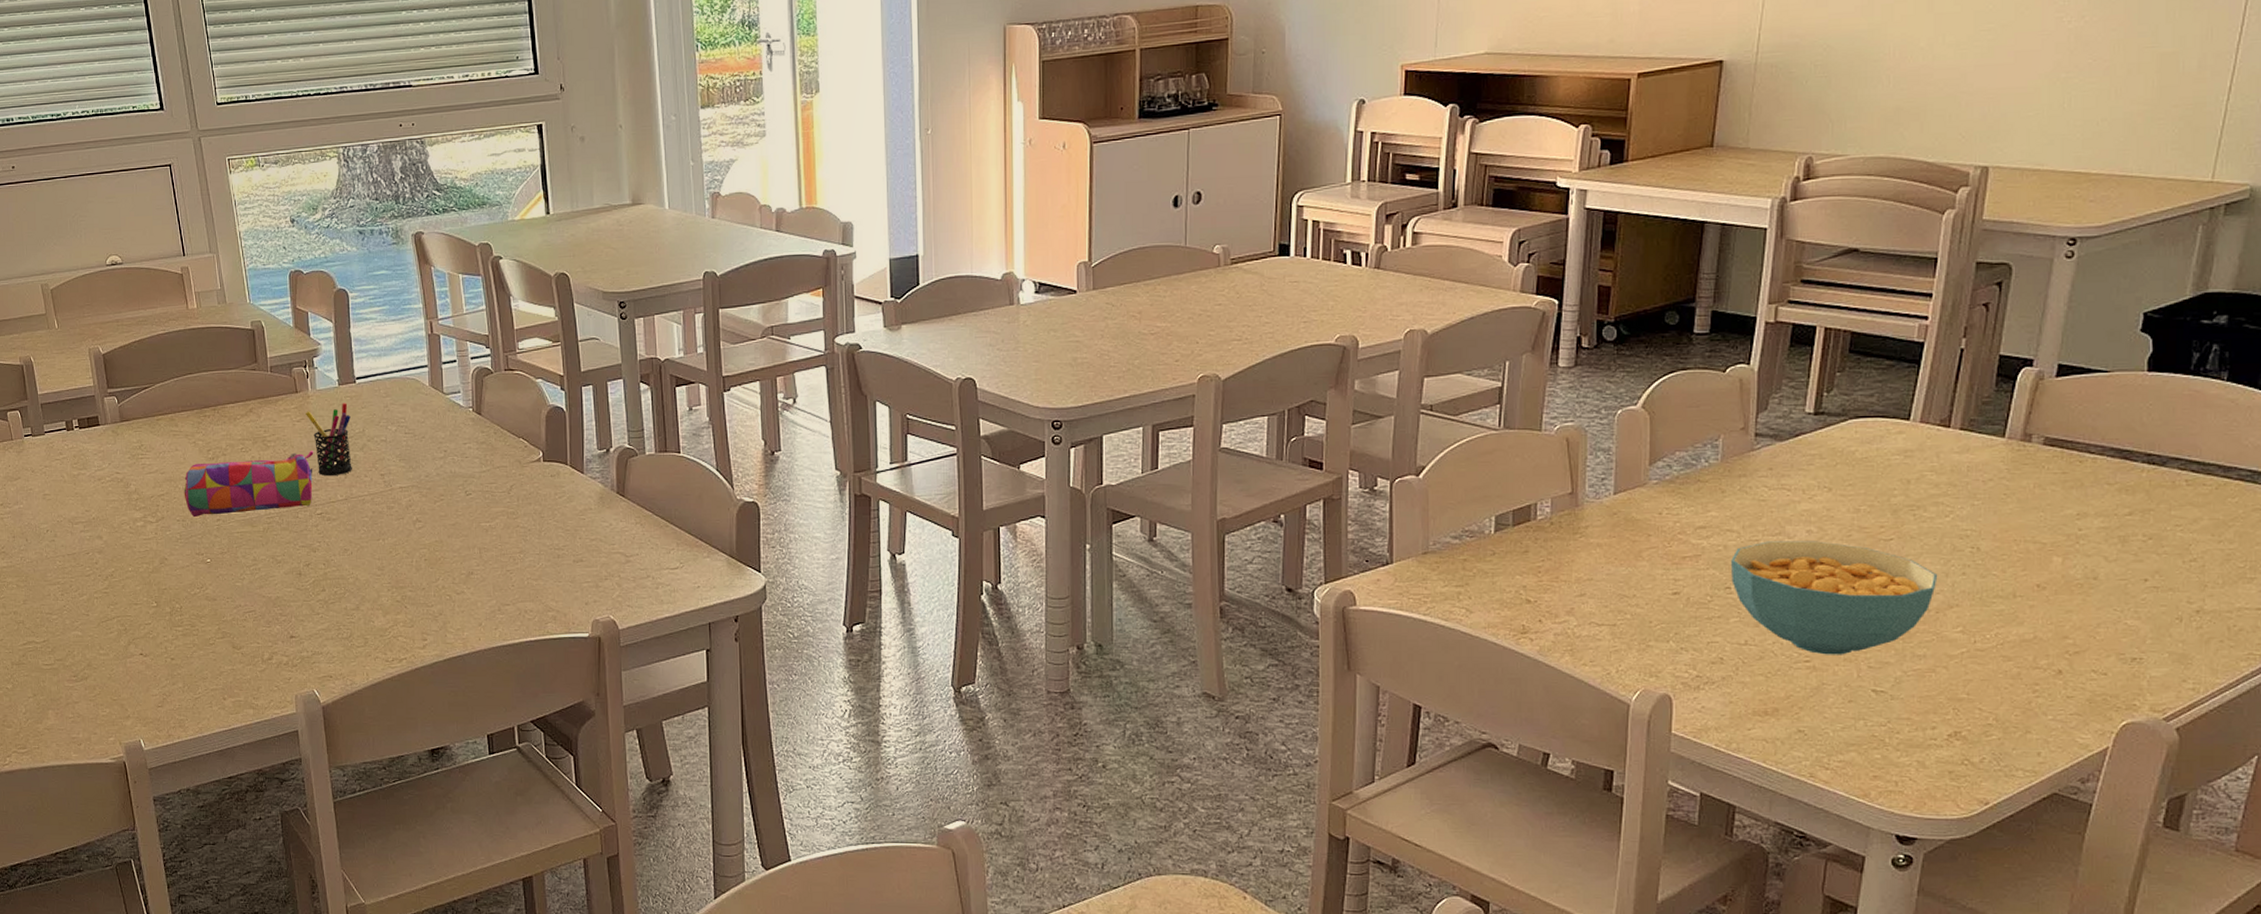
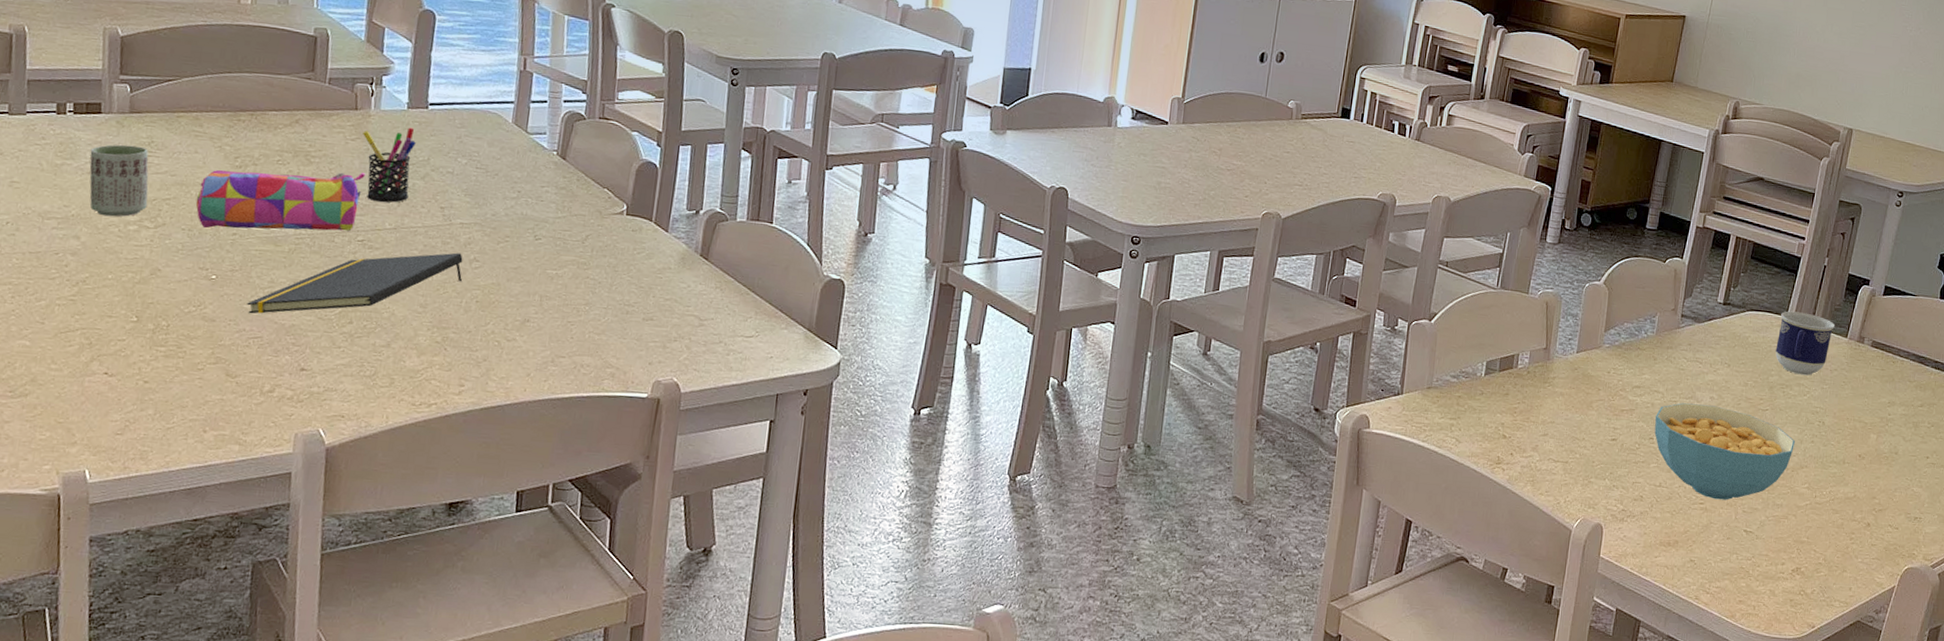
cup: none [97,450,148,516] -> present [89,144,149,217]
notepad: none [238,515,410,591] -> present [247,252,463,314]
cup: none [1897,412,1985,491] -> present [1775,311,1836,376]

